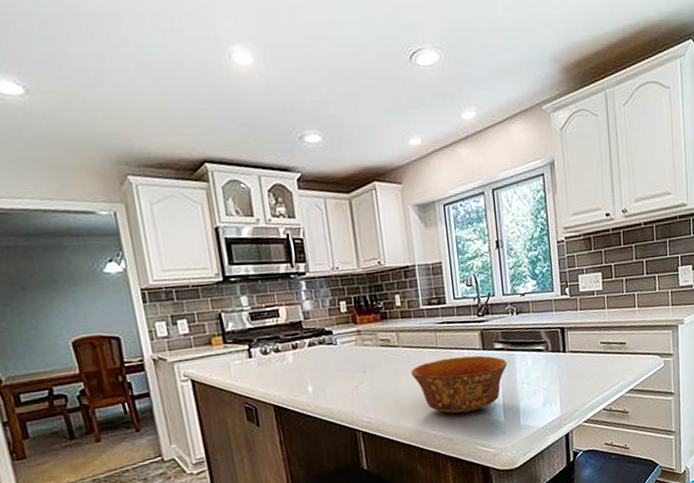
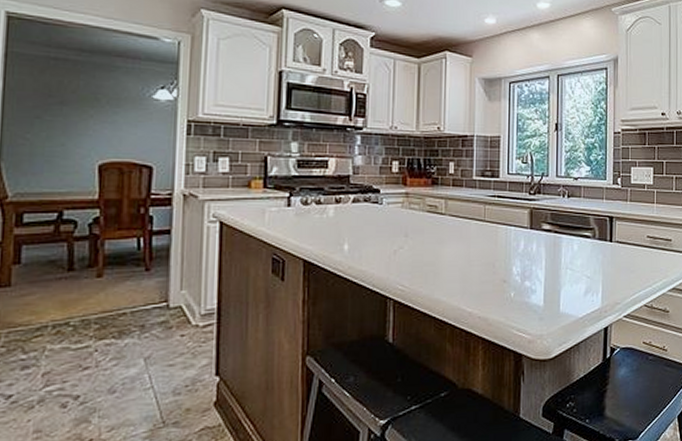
bowl: present [411,355,508,414] -> none [455,232,554,292]

